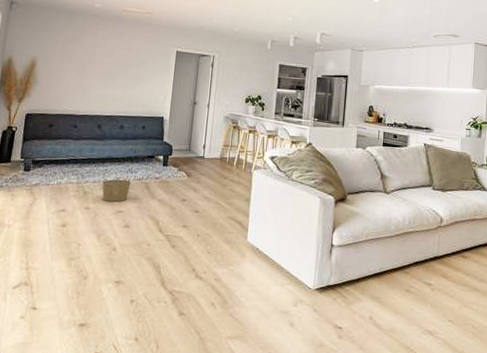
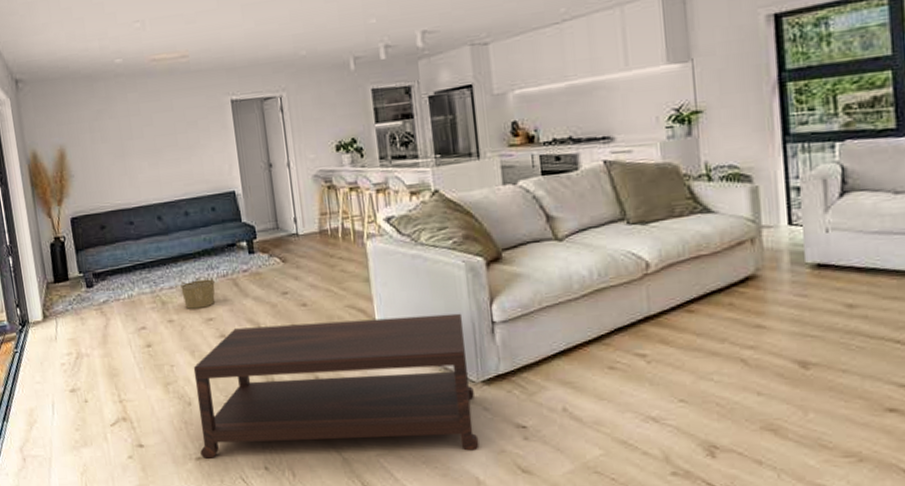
coffee table: none [84,222,312,342] -> present [193,313,479,459]

